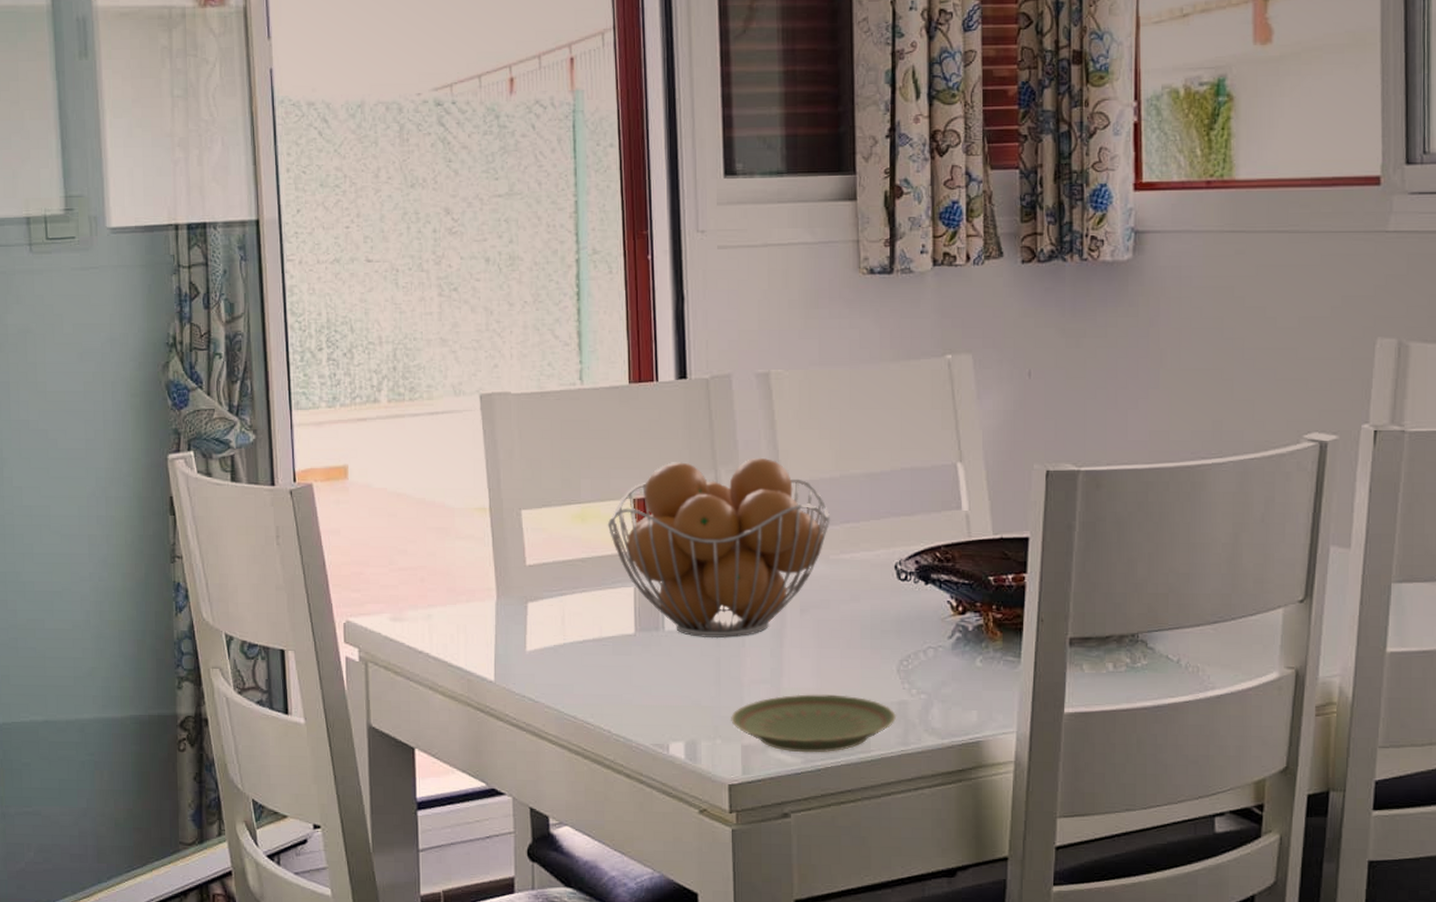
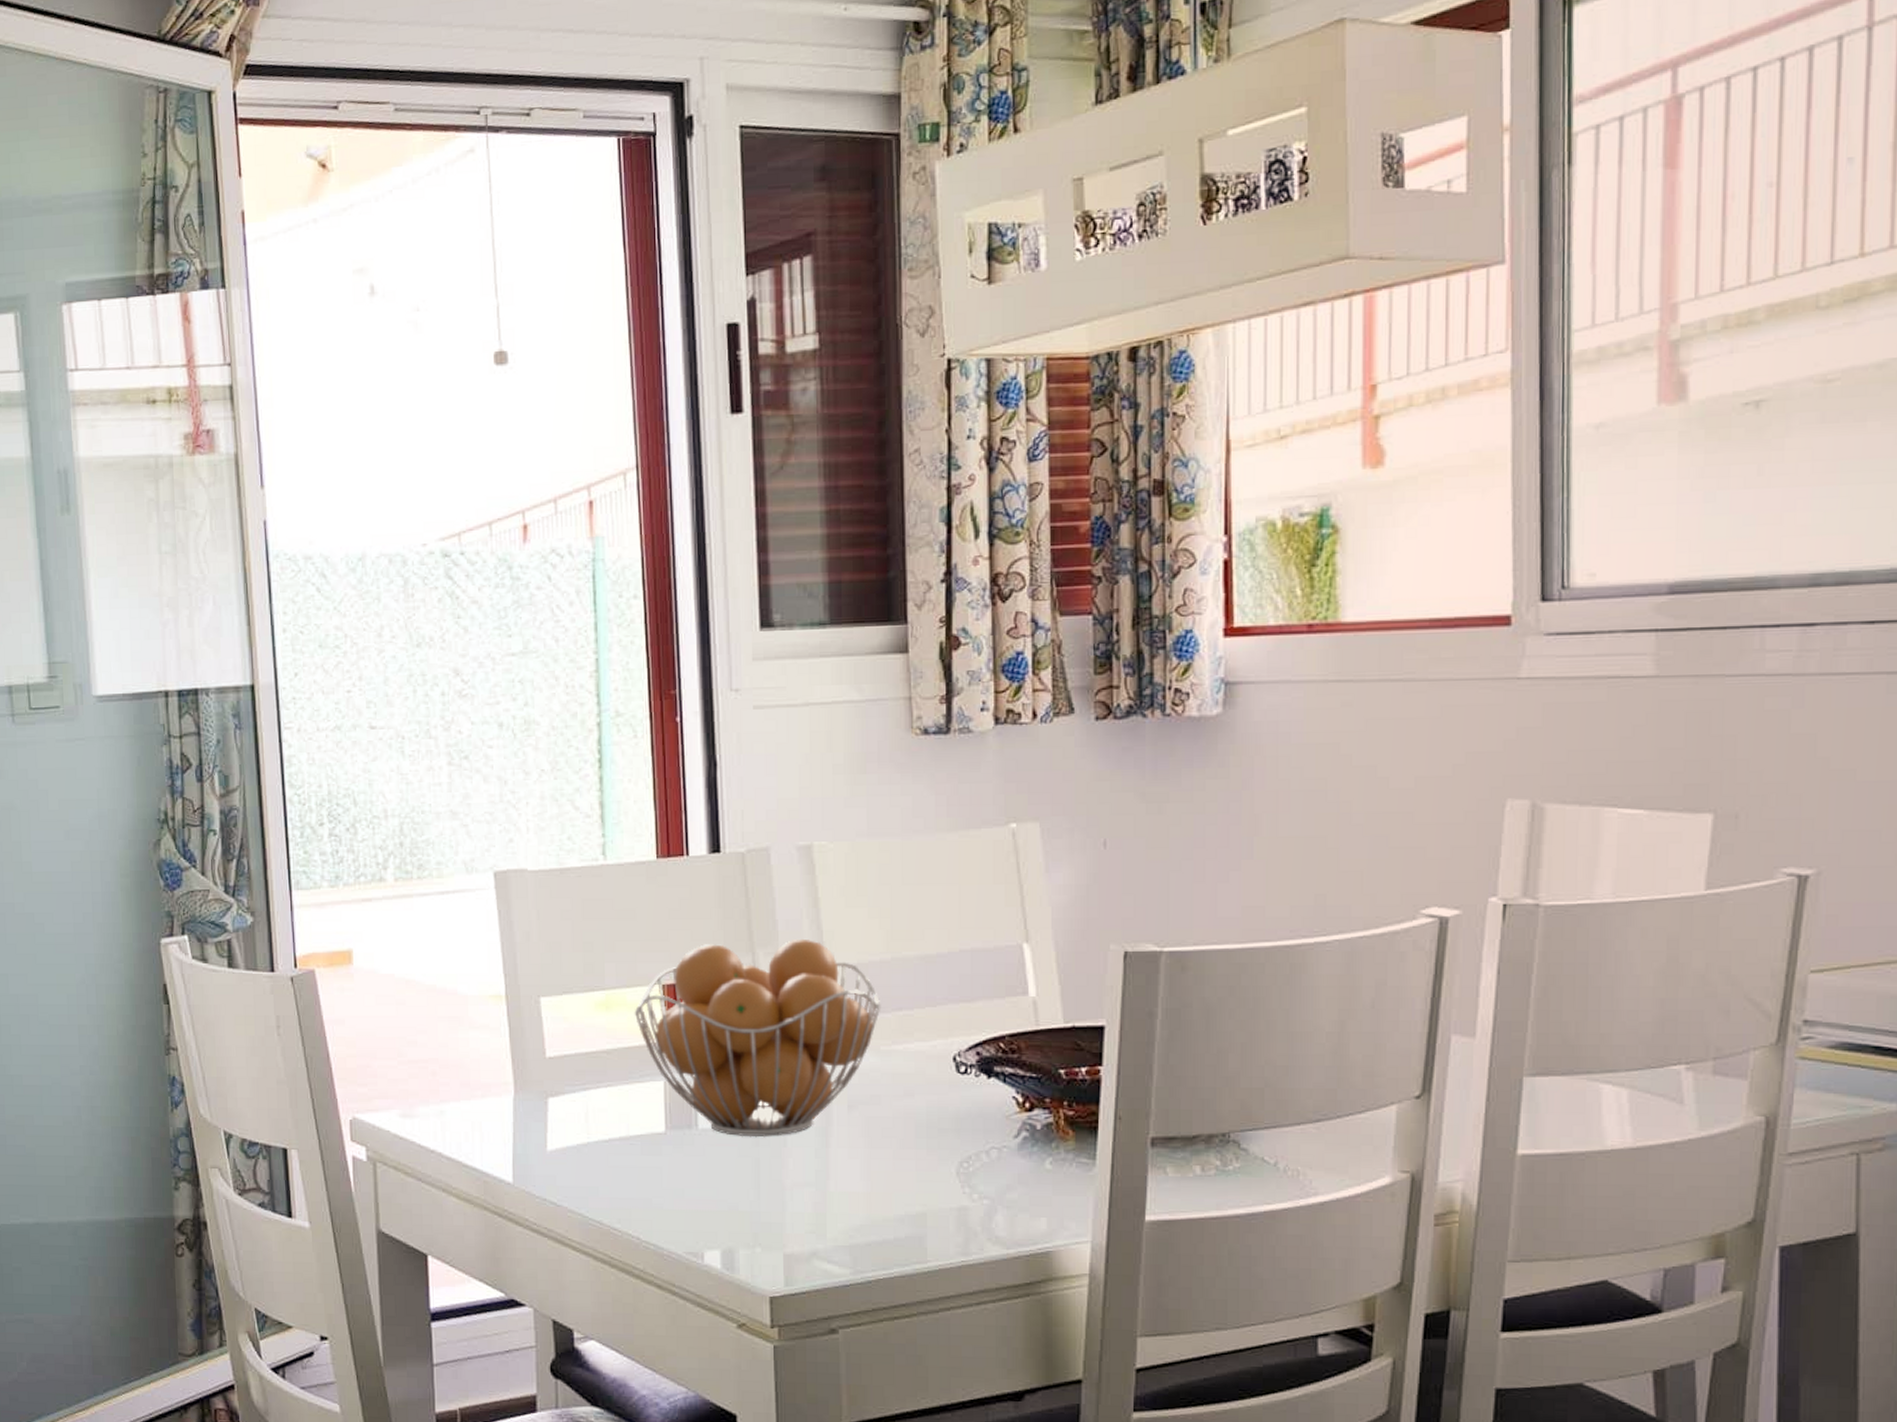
plate: present [731,694,897,753] -> none [772,1198,957,1263]

